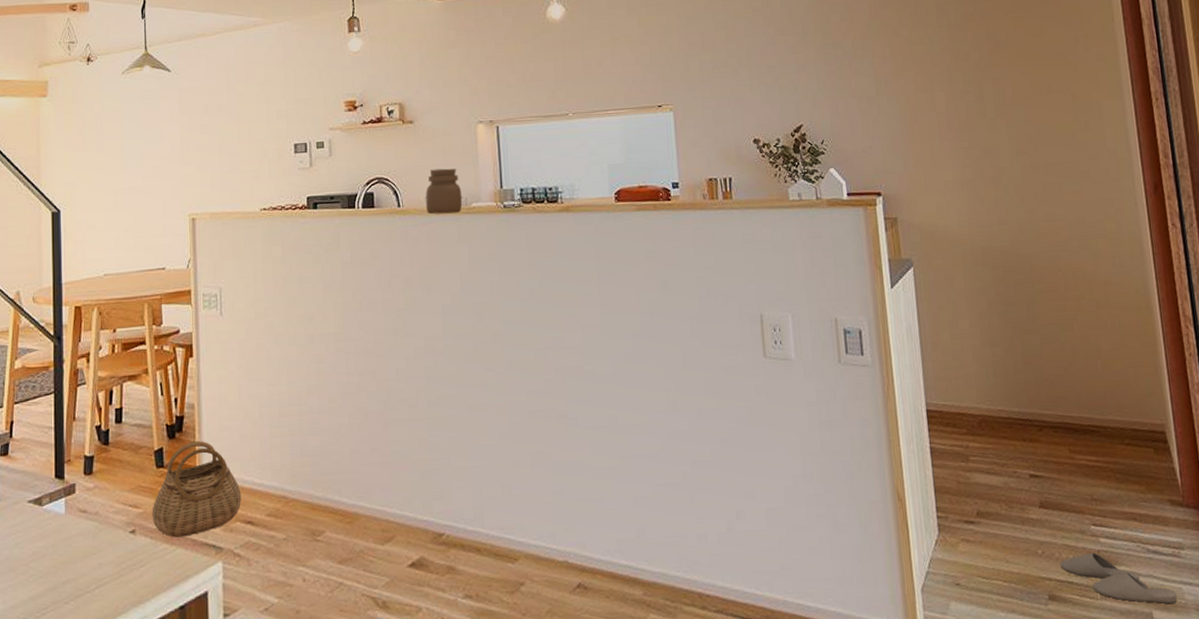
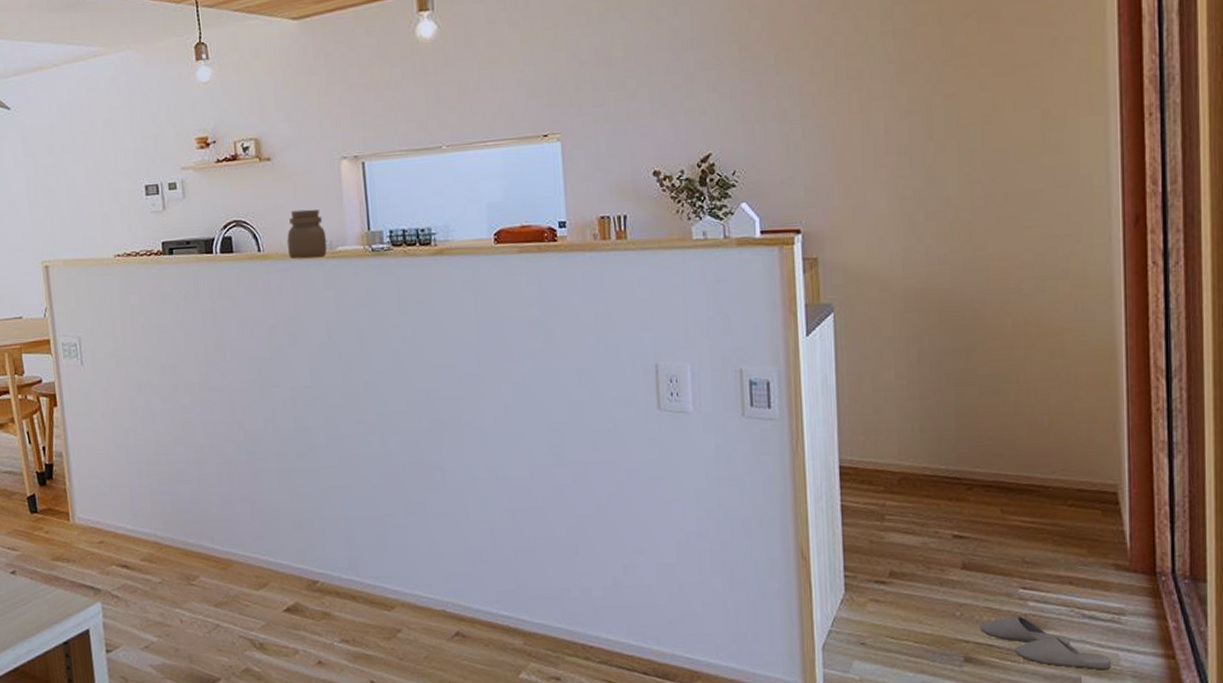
basket: present [152,441,242,538] -> none [29,488,116,579]

